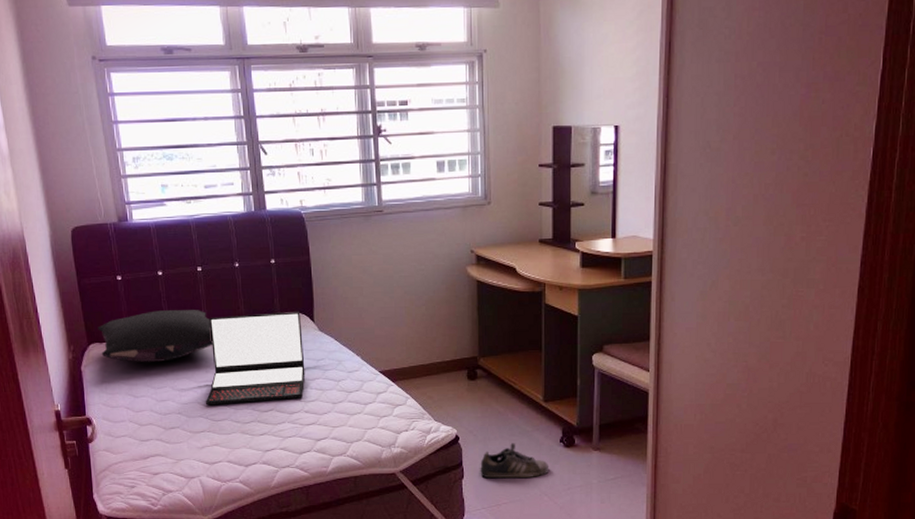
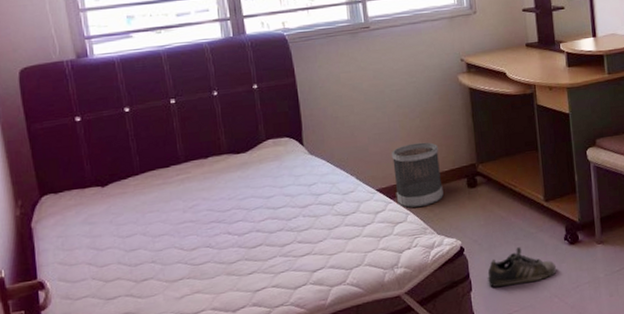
pillow: present [98,310,213,363] -> none [52,145,191,211]
laptop: present [205,312,306,406] -> none [183,136,297,249]
wastebasket: none [395,330,443,393] -> present [391,142,444,208]

